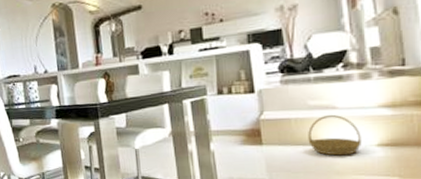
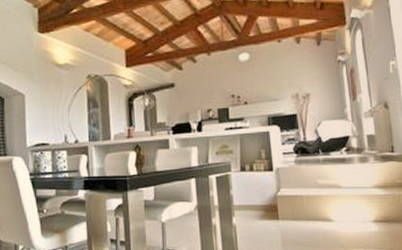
basket: present [308,114,361,156] -> none [317,192,361,231]

